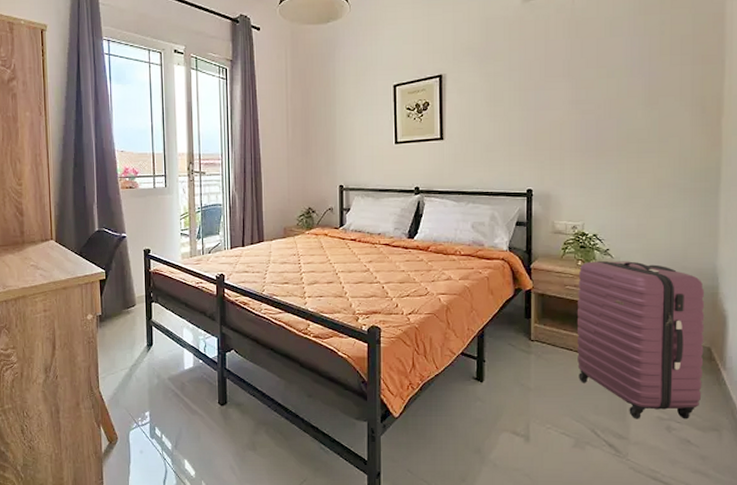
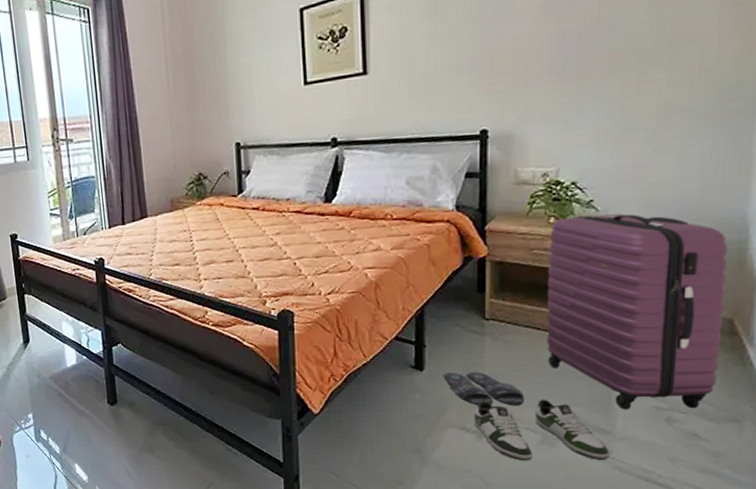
slippers: none [499,384,561,413] -> present [443,372,524,406]
shoe: none [522,408,626,462] -> present [474,399,609,461]

